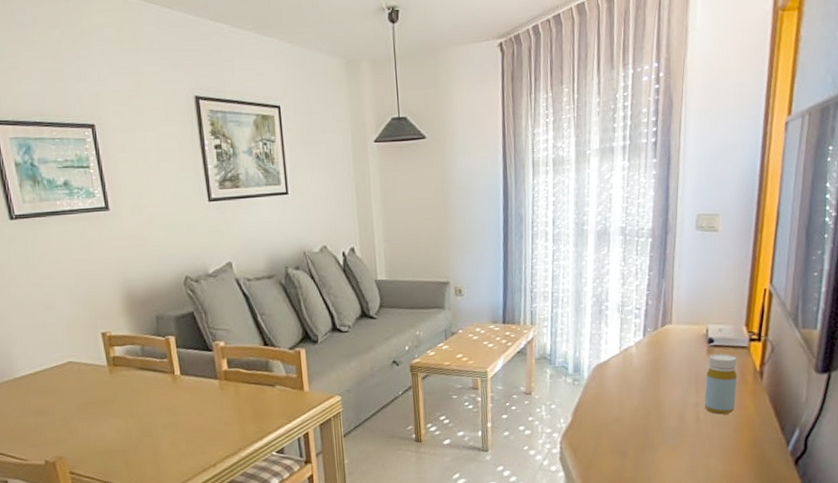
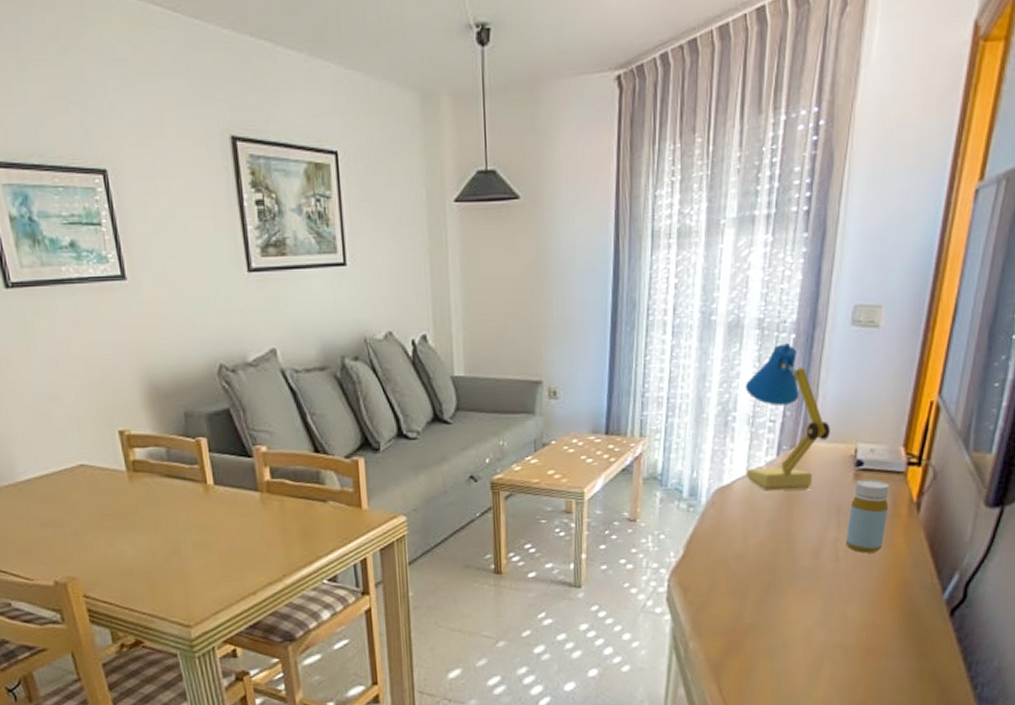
desk lamp: none [614,246,685,366] -> present [745,343,830,491]

